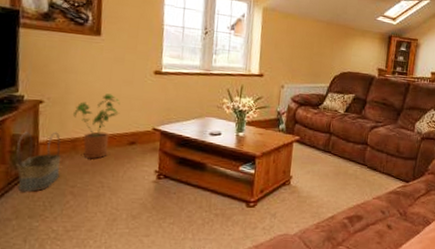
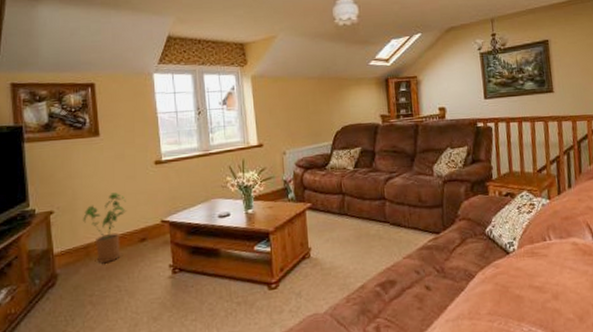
basket: present [16,132,61,192] -> none [34,241,77,308]

